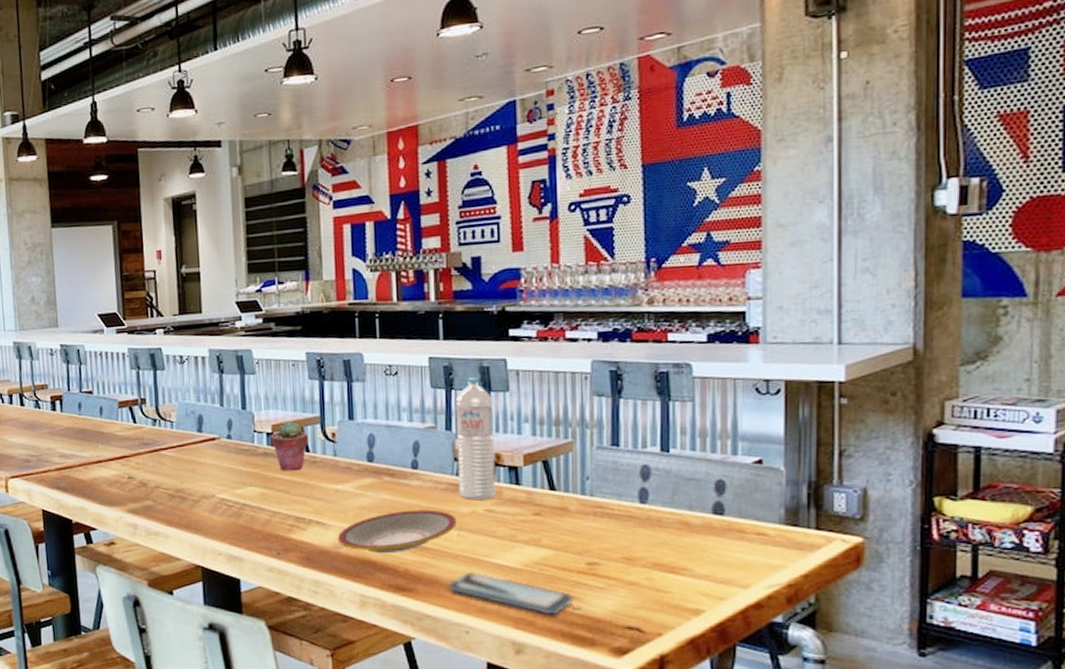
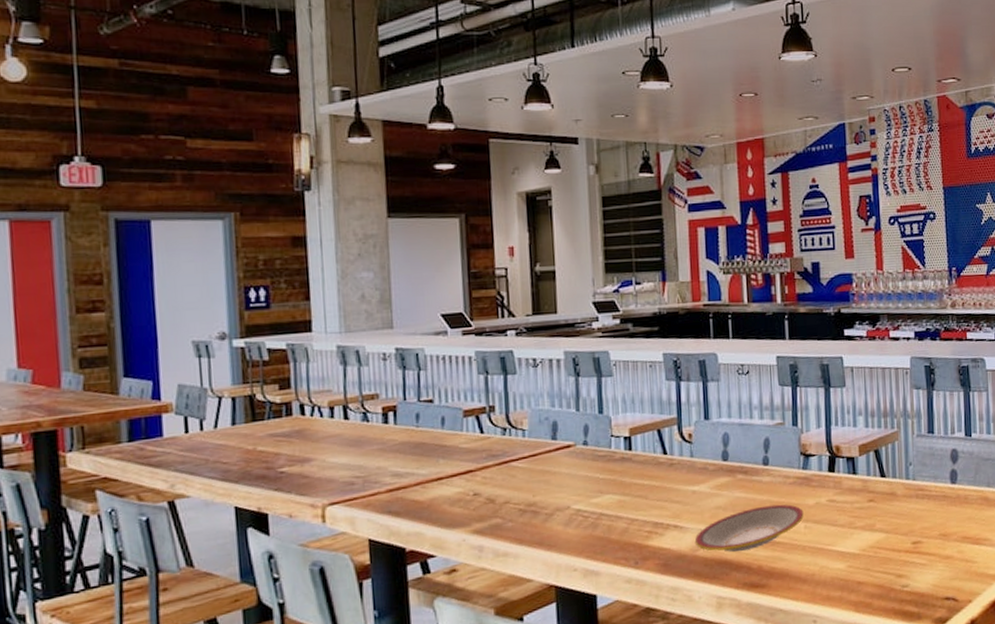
potted succulent: present [269,420,309,471] -> none [627,423,667,476]
smartphone: present [447,571,574,615] -> none [797,561,903,595]
water bottle: present [455,377,496,501] -> none [800,374,837,492]

